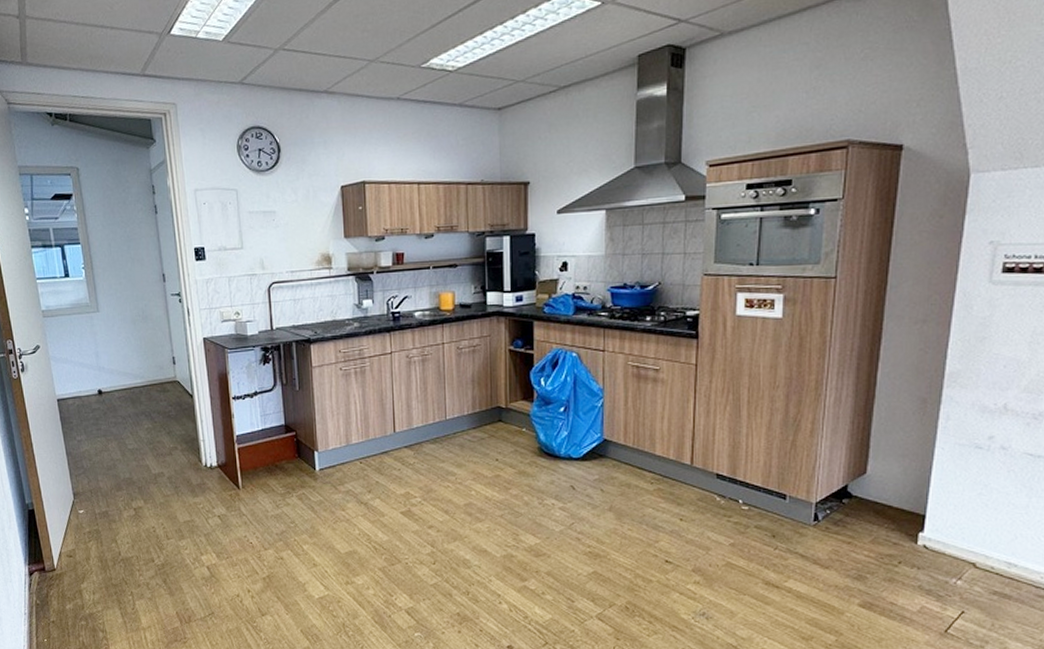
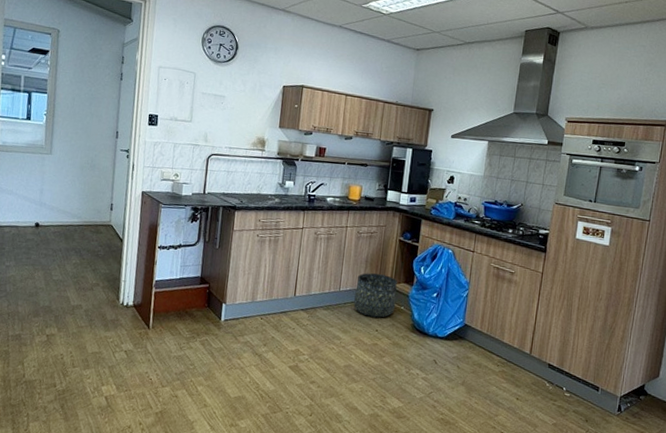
basket: none [464,394,516,445] -> present [354,273,397,318]

